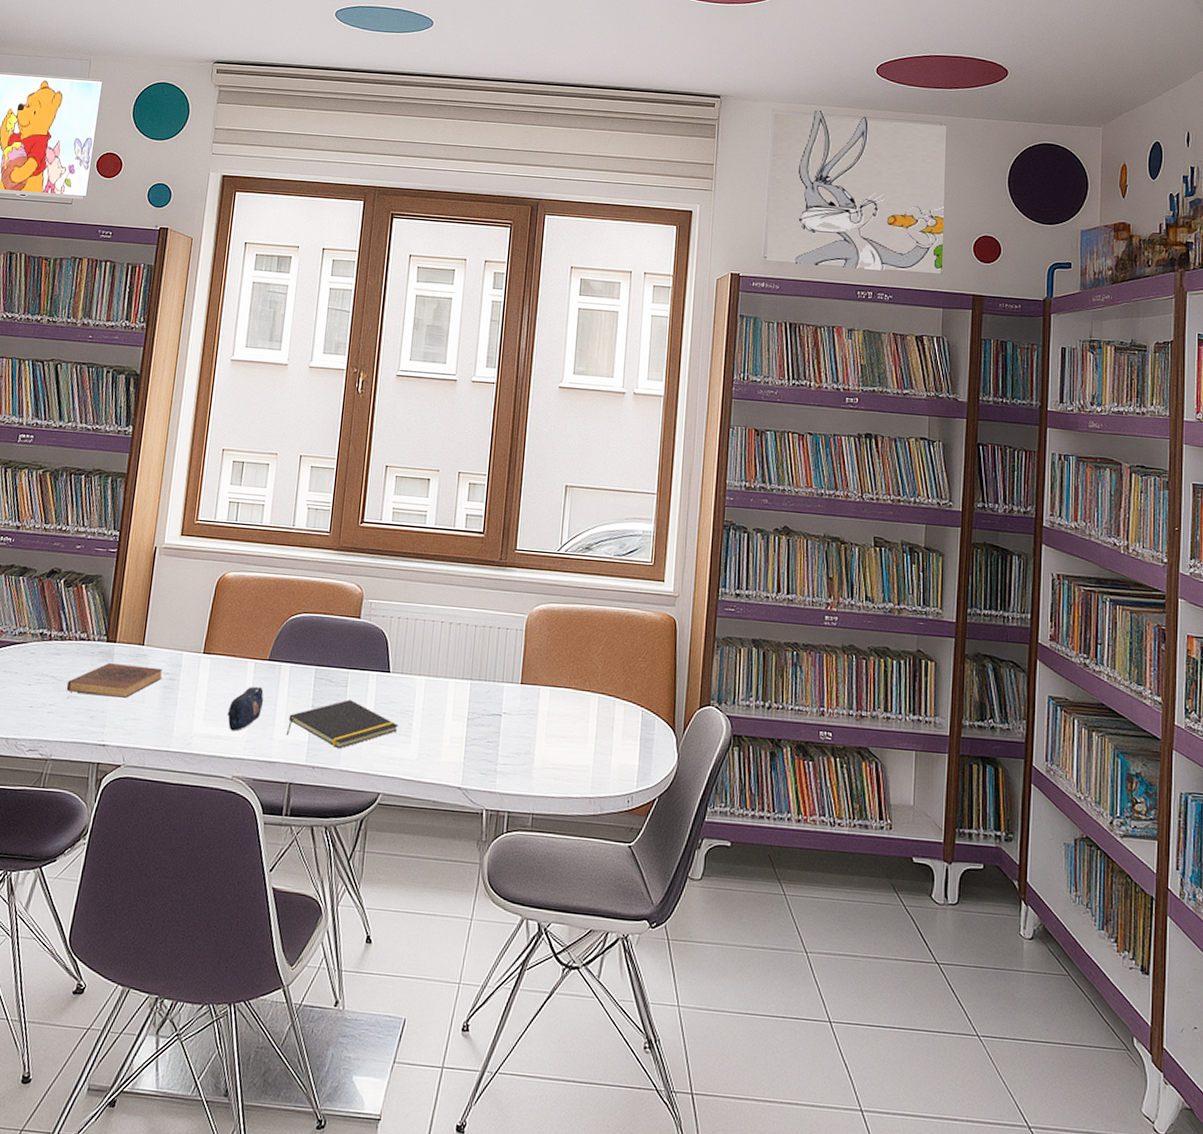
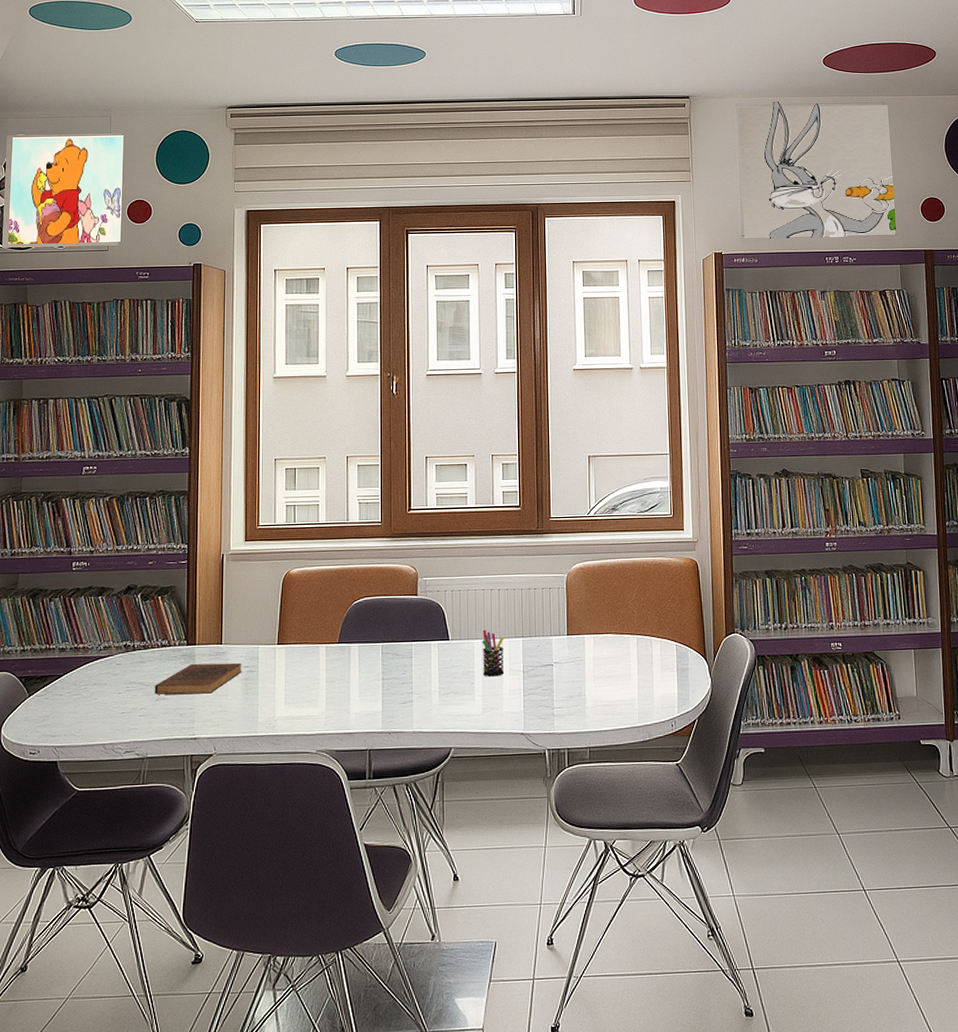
pencil case: present [227,687,264,731] -> none [305,668,338,711]
notepad: present [286,699,398,749] -> none [361,669,462,714]
pen holder: none [423,665,451,720] -> present [482,629,504,677]

